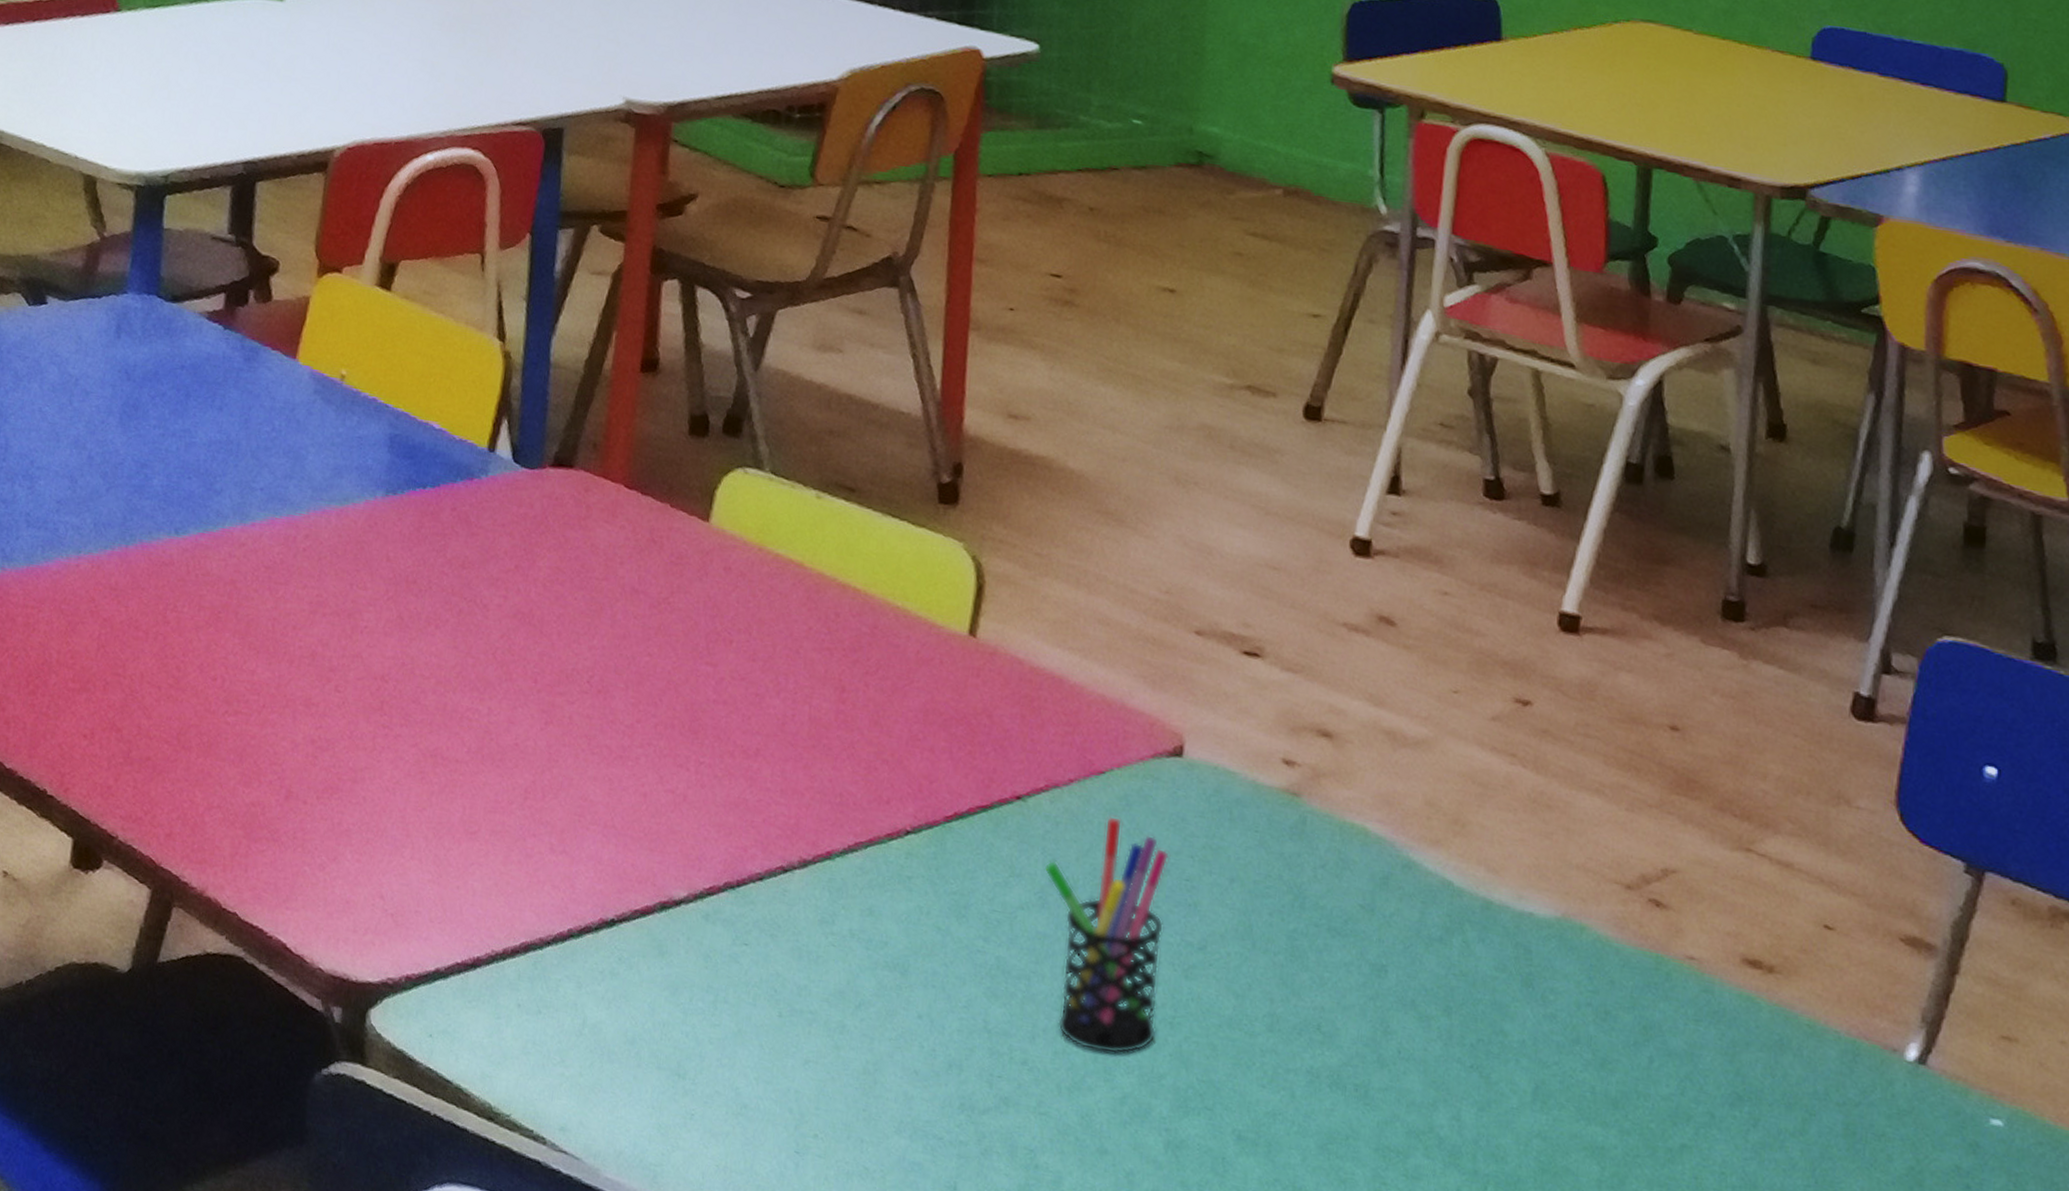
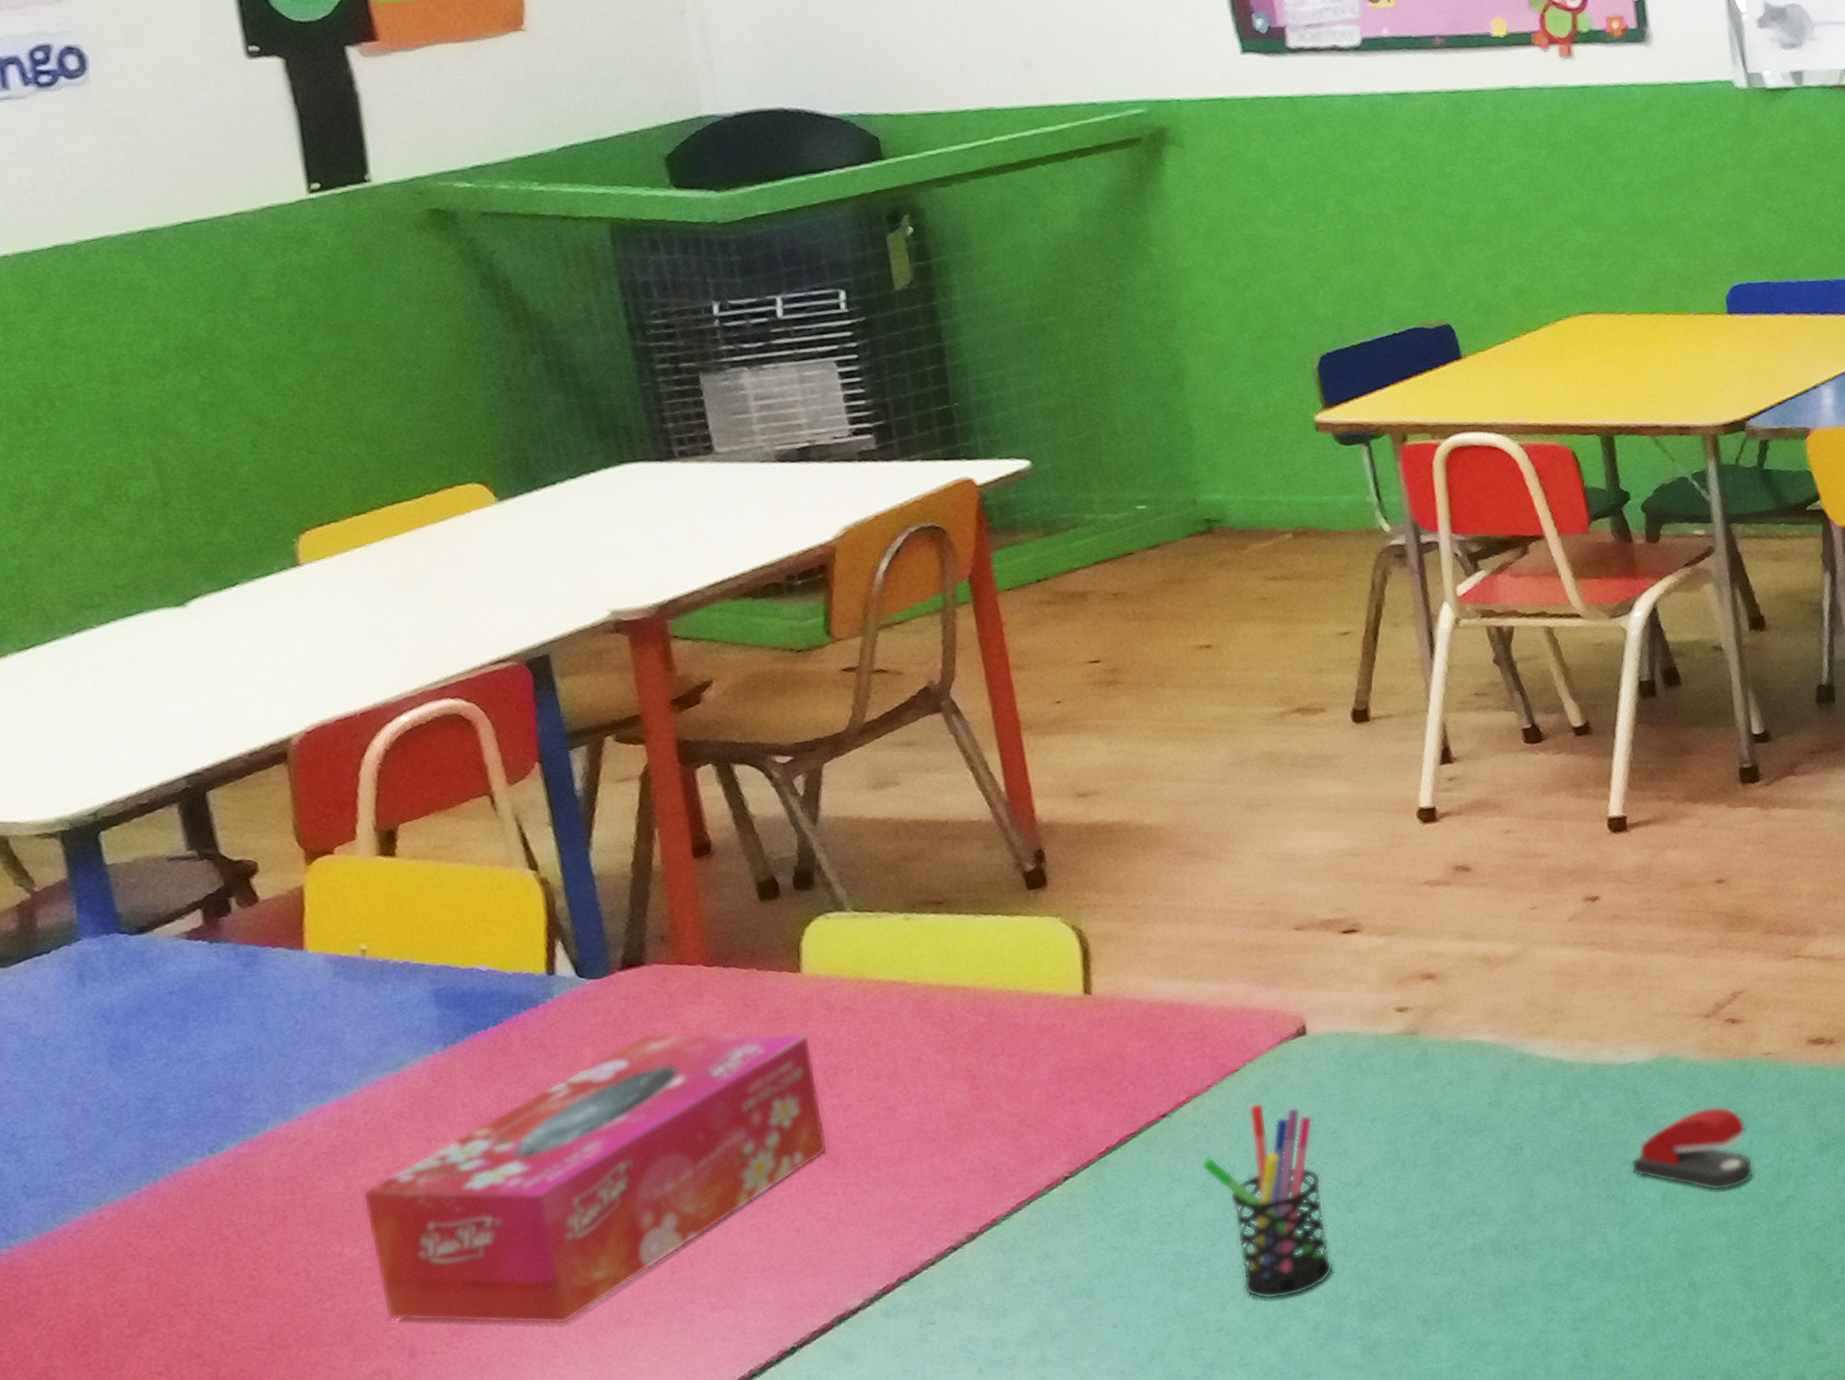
tissue box: none [275,539,702,816] -> present [362,1033,828,1325]
stapler: none [1504,997,1649,1111] -> present [1630,1106,1754,1191]

